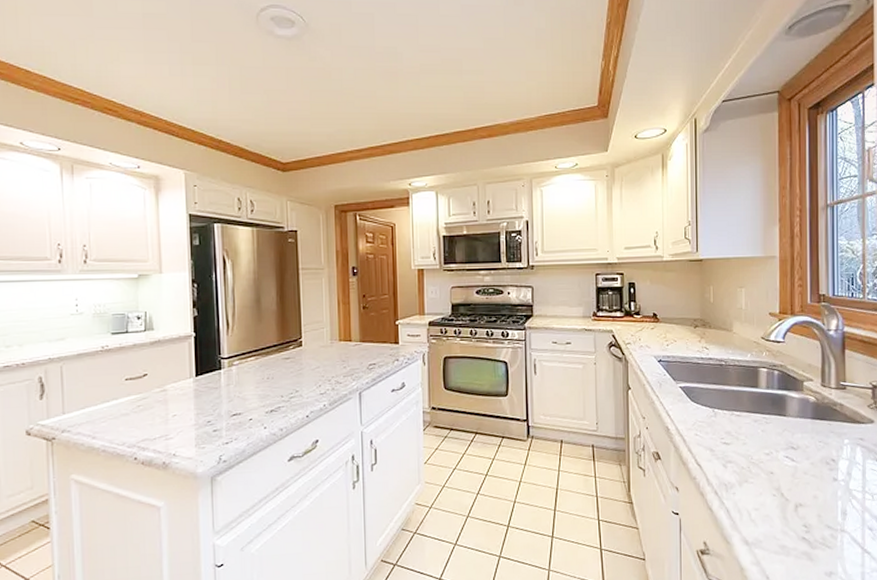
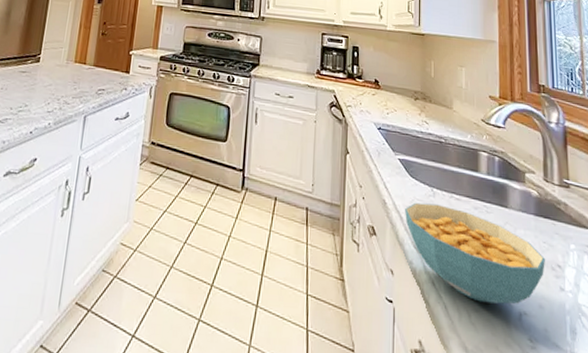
cereal bowl: none [688,423,820,502] -> present [405,202,545,305]

